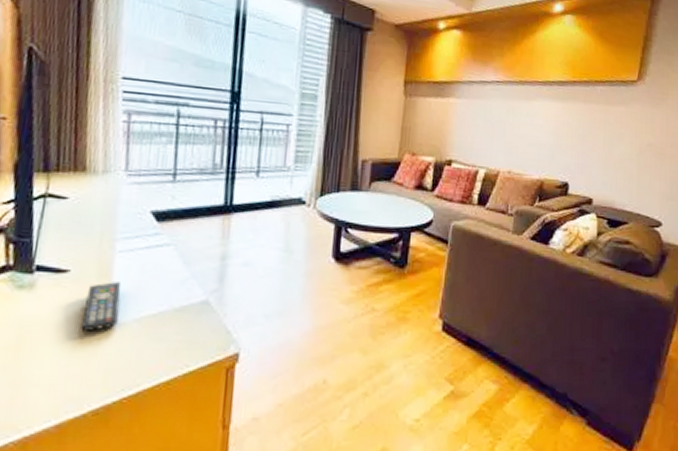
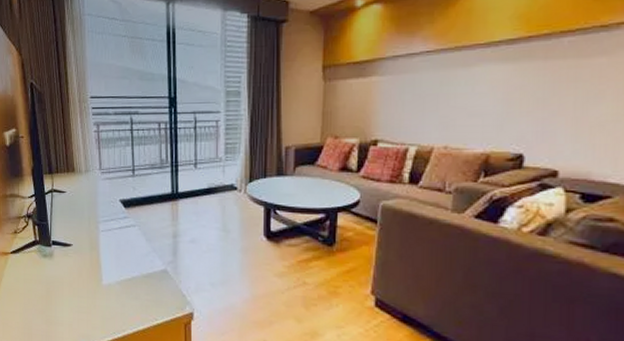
remote control: present [81,282,121,331] -> none [83,253,106,289]

